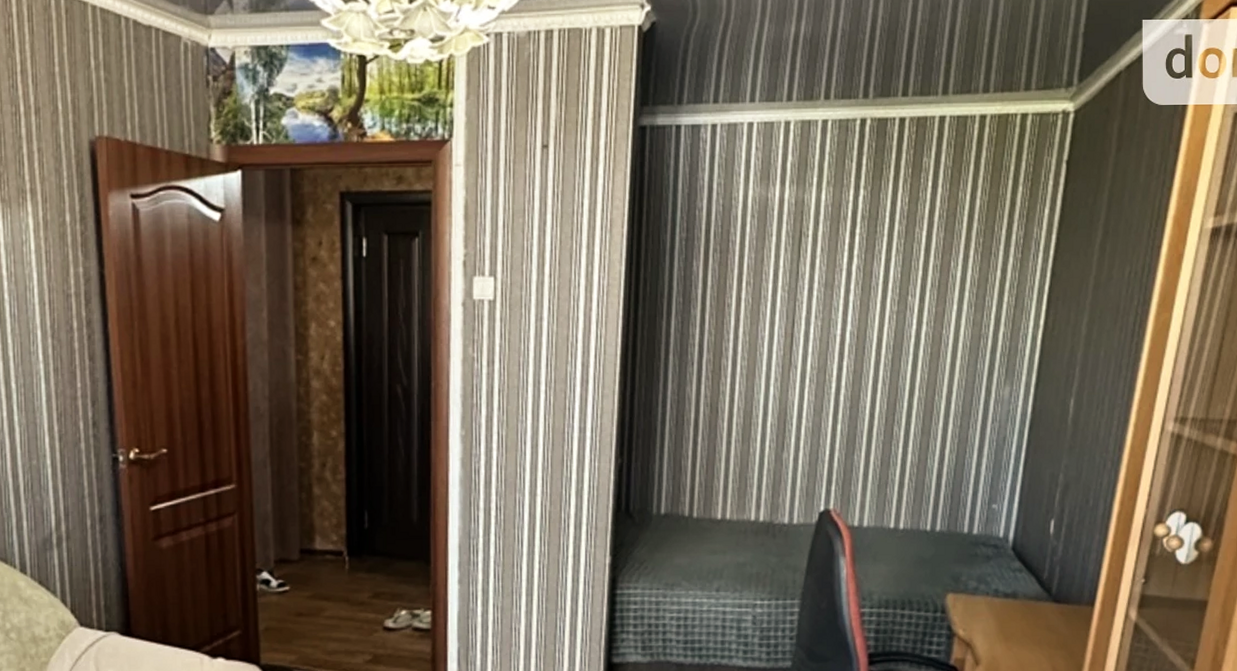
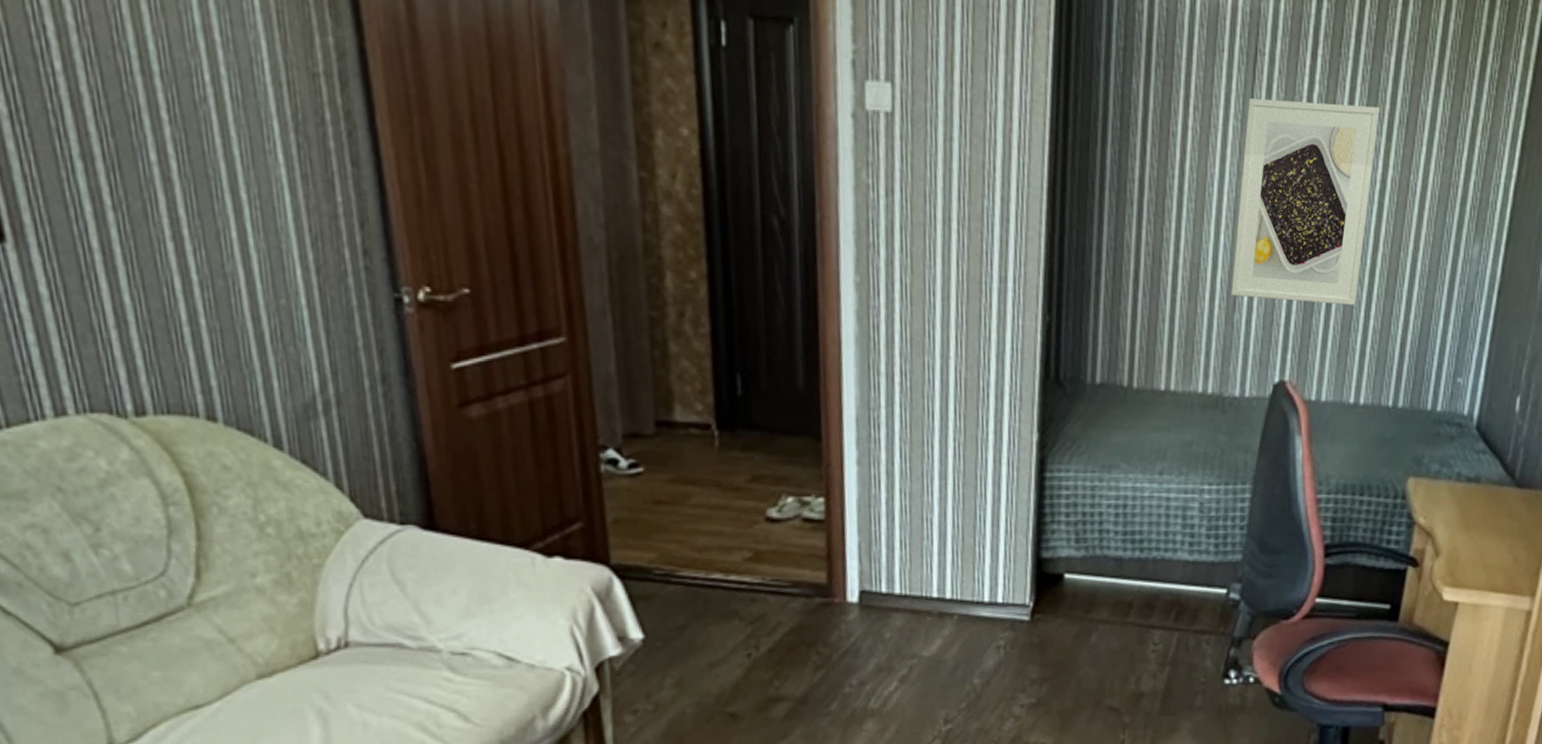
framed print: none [779,272,914,443] -> present [1230,98,1381,305]

